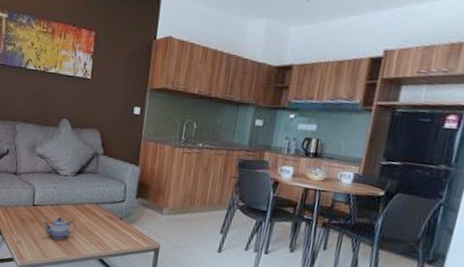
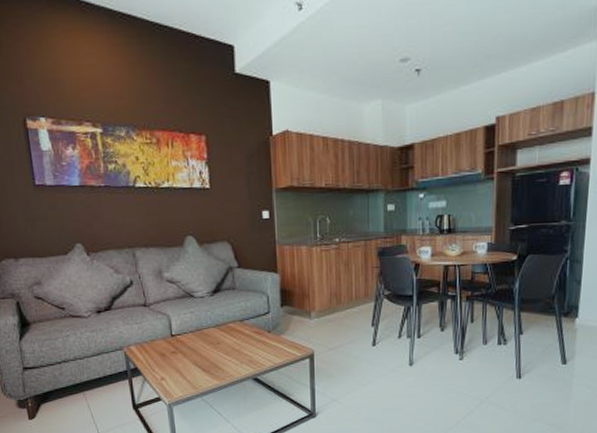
teapot: present [43,216,76,240] -> none [186,342,223,367]

